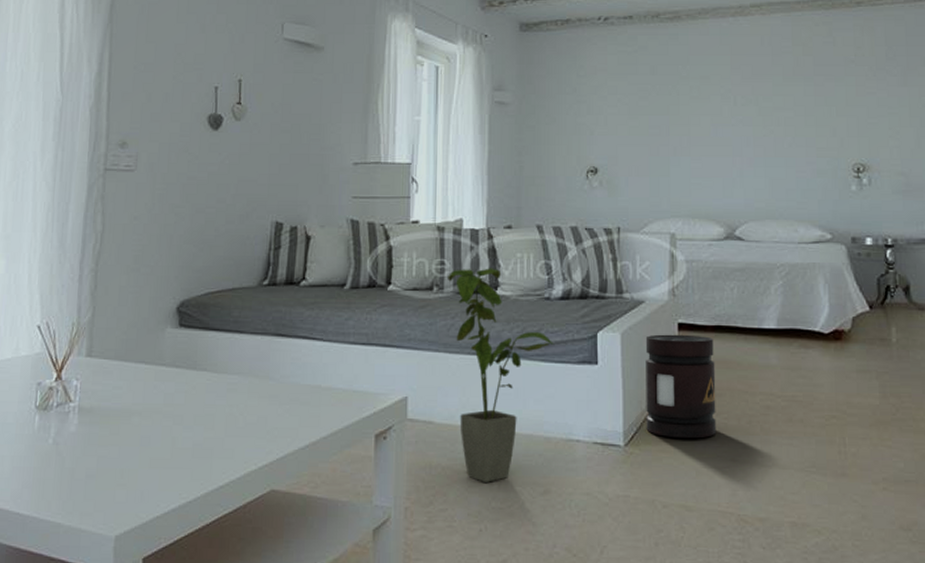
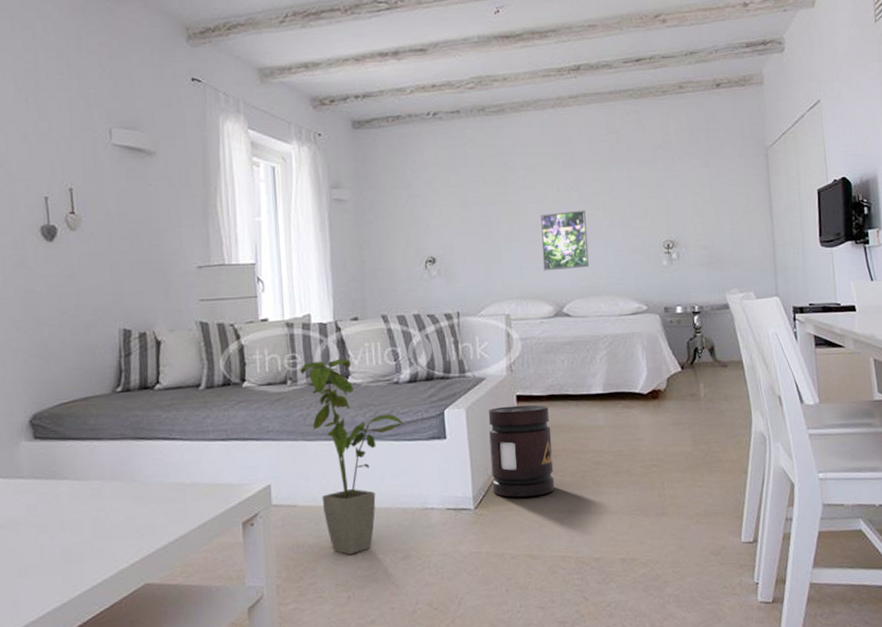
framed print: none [714,125,767,189] -> present [540,210,590,271]

